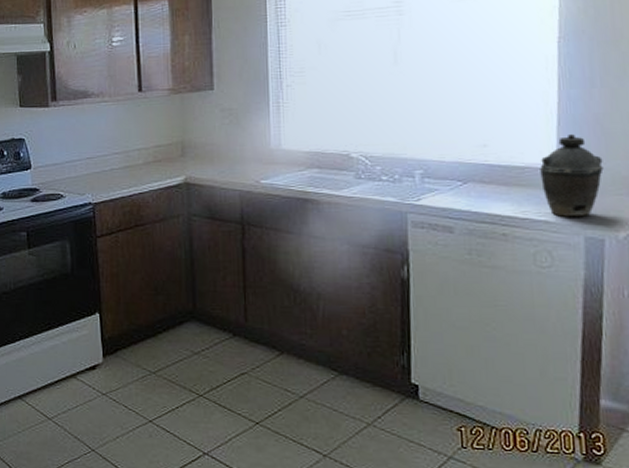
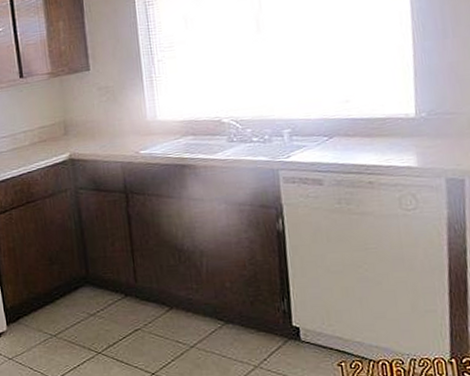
kettle: present [540,134,604,217] -> none [400,84,460,162]

